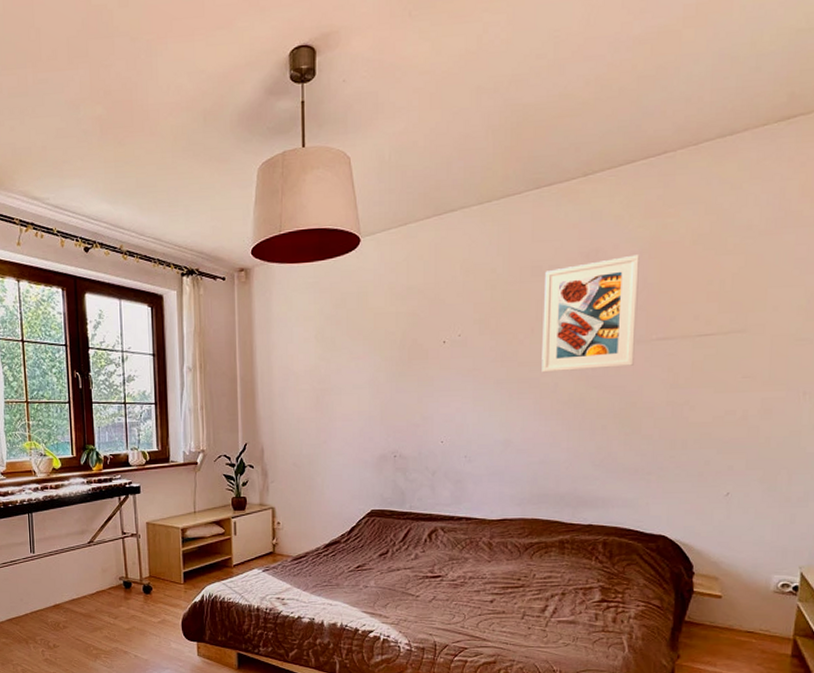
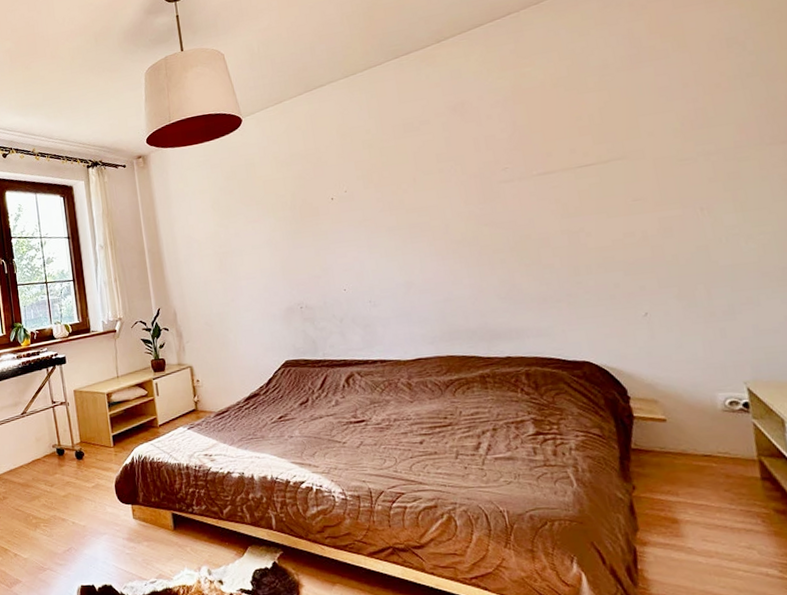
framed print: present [542,254,640,373] -> none [417,102,520,217]

